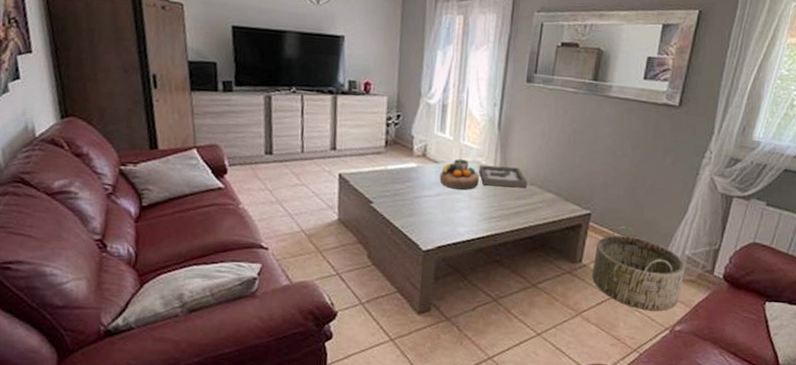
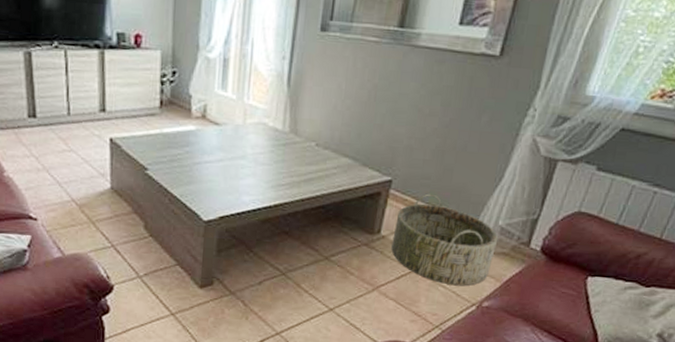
decorative bowl: present [439,158,479,190] -> none [221,119,266,155]
decorative tray: present [478,165,527,189] -> none [265,127,320,153]

